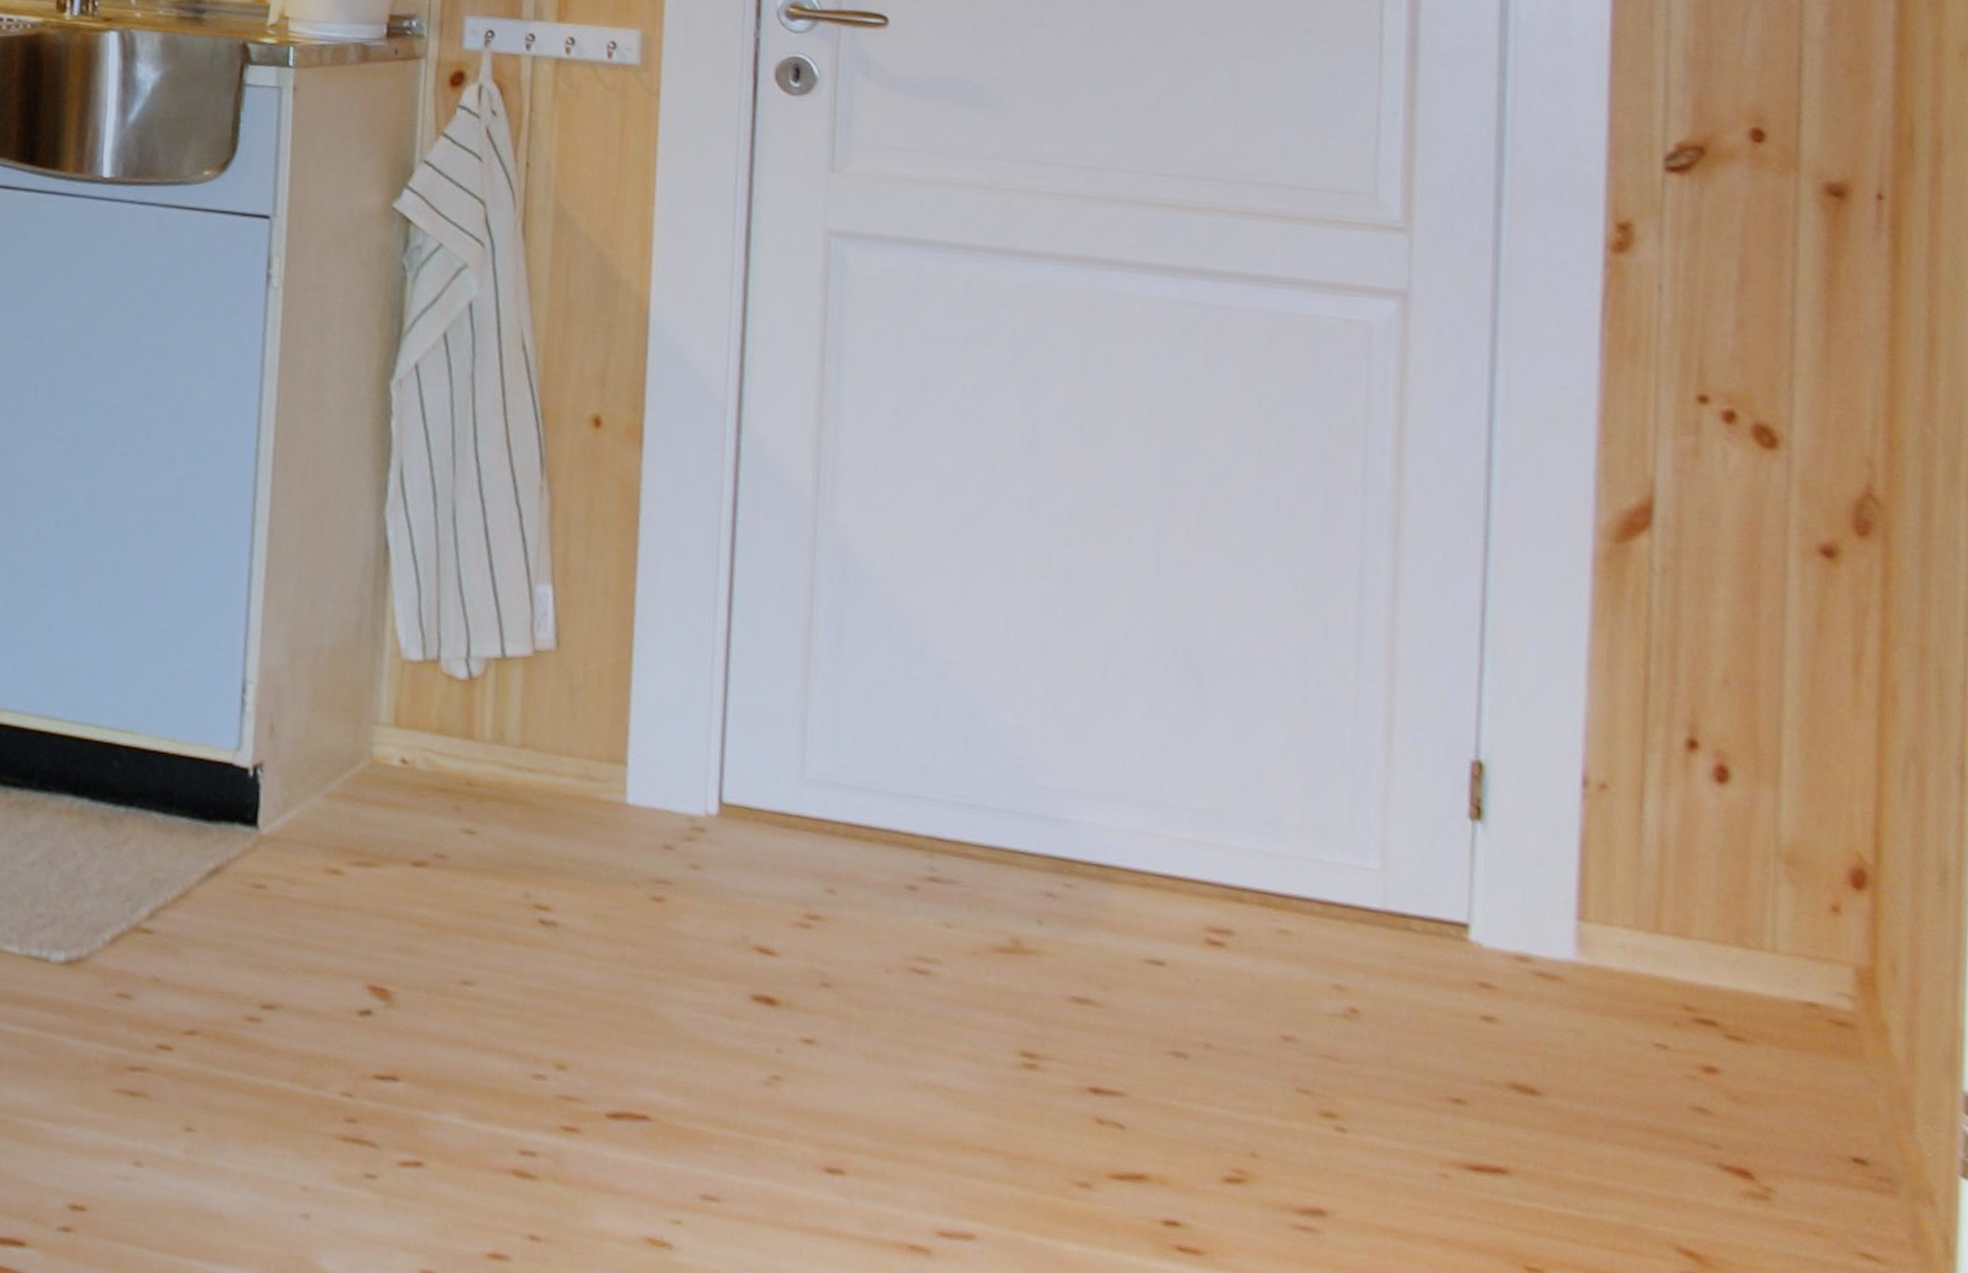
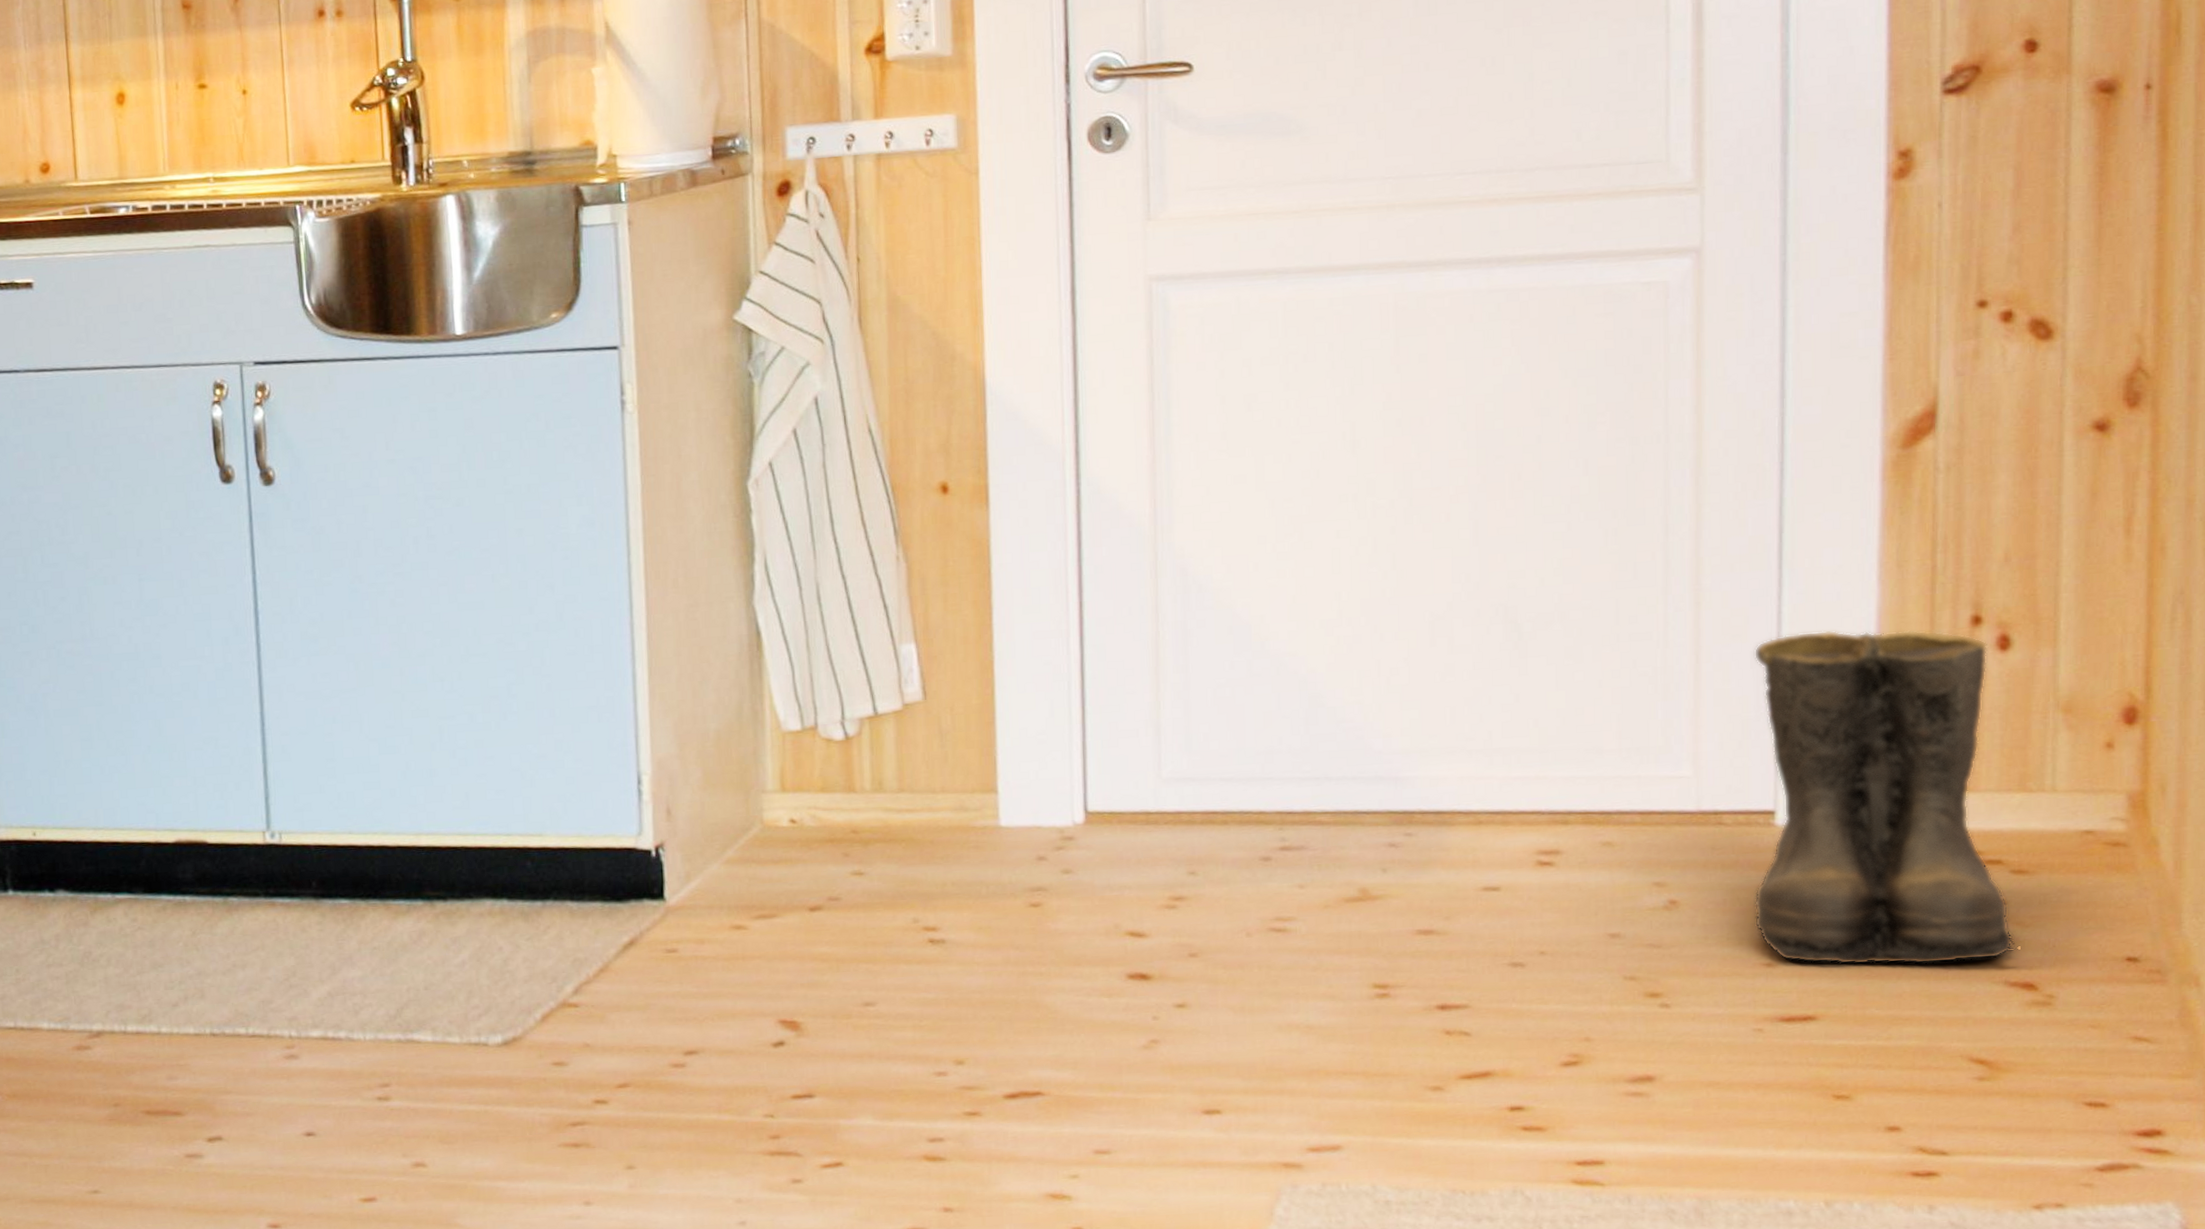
boots: none [1442,727,1731,1135] -> present [1753,630,2016,965]

